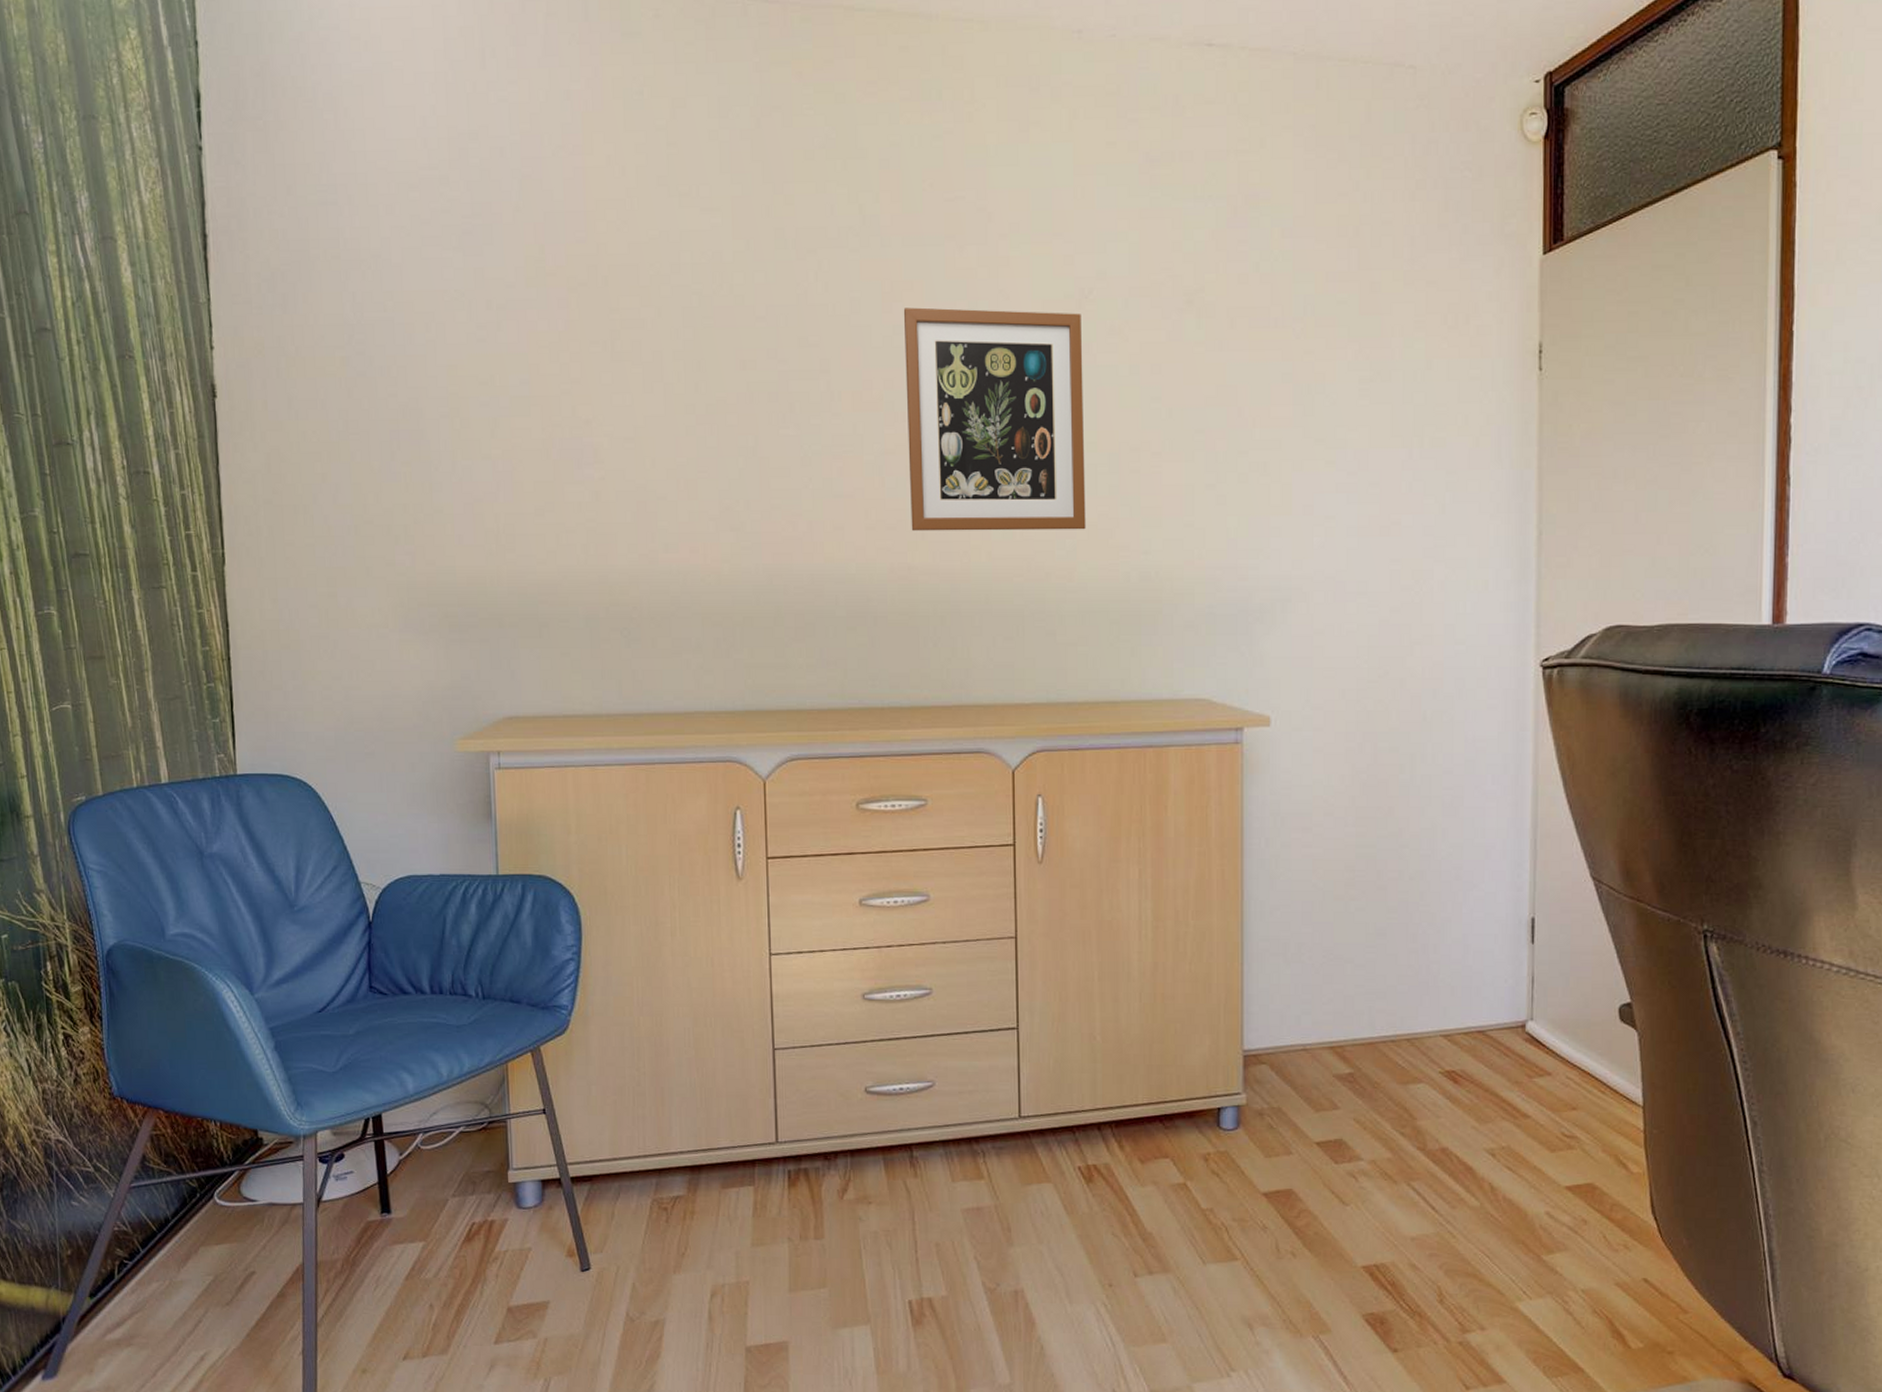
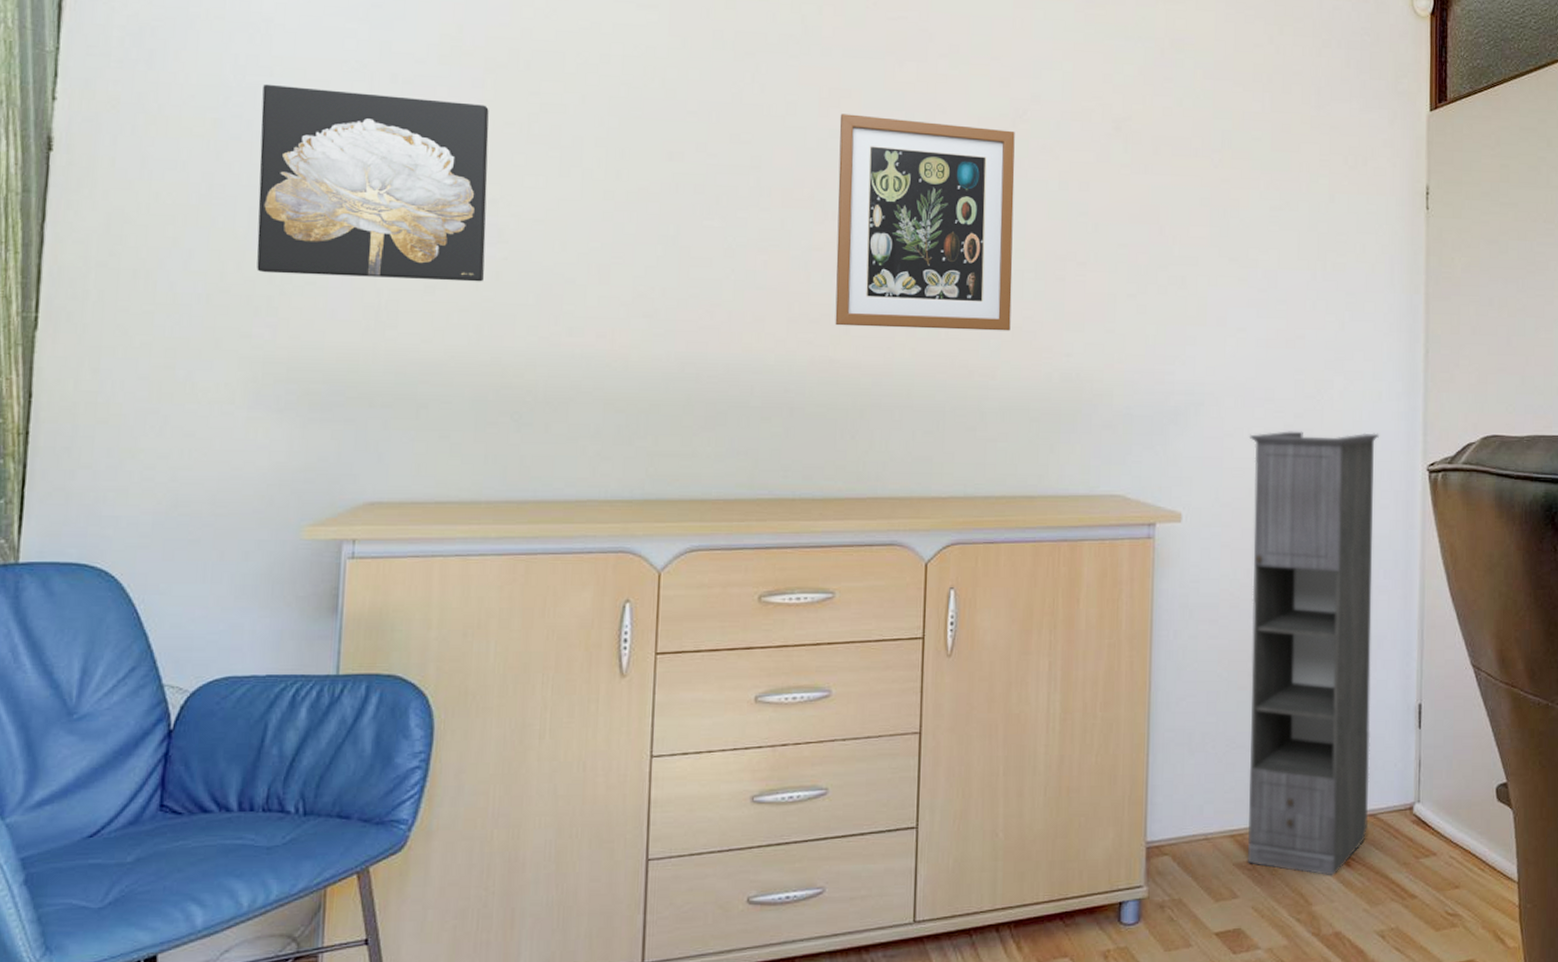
wall art: none [379,319,586,503] -> present [257,83,489,282]
storage cabinet: none [1342,626,1485,1092] -> present [1248,431,1379,876]

